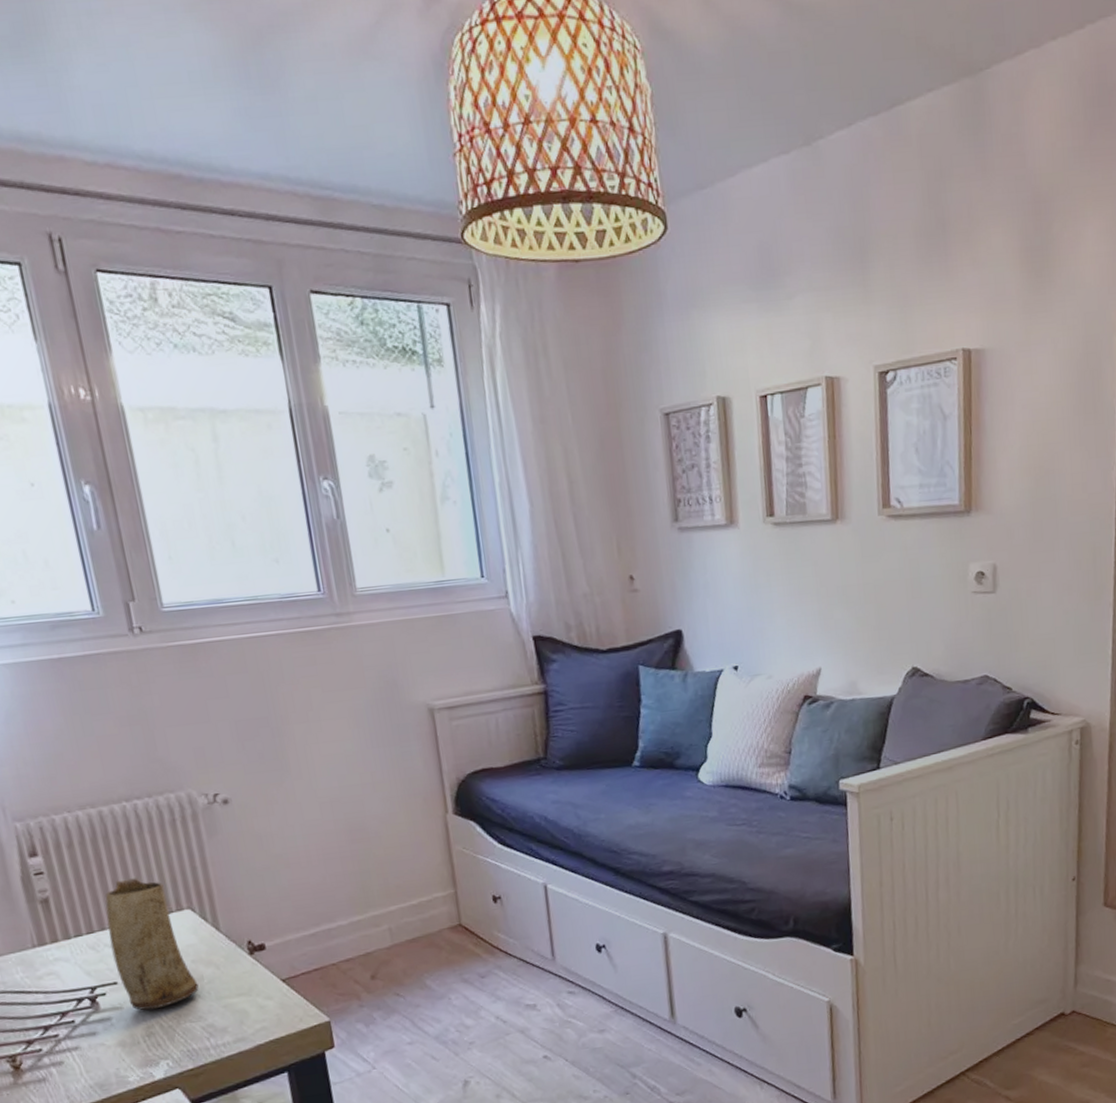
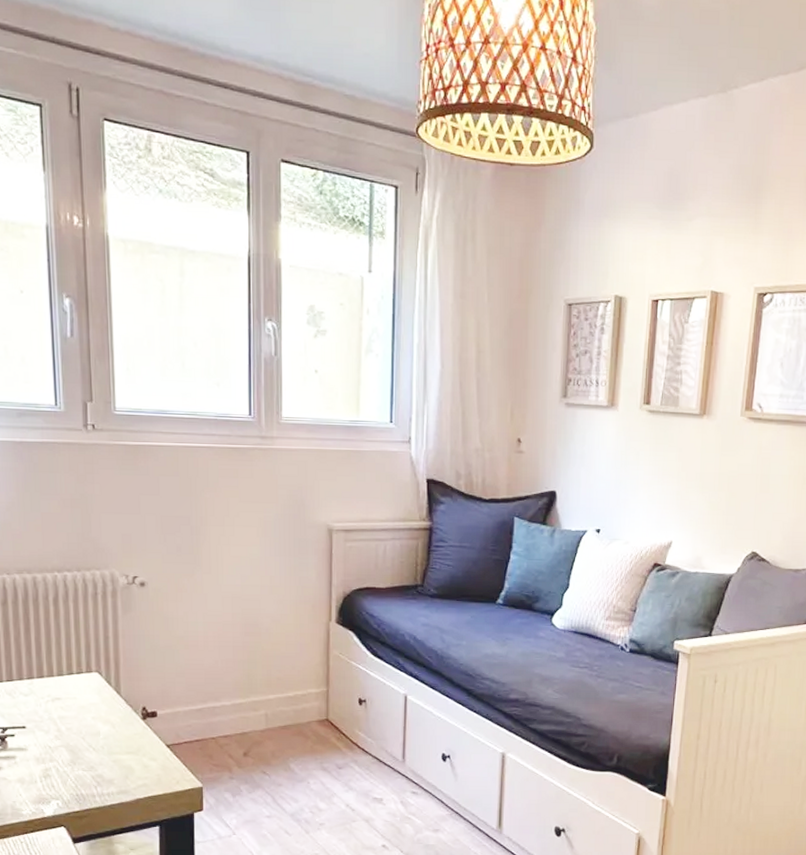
mug: present [105,878,199,1010] -> none [25,638,95,755]

